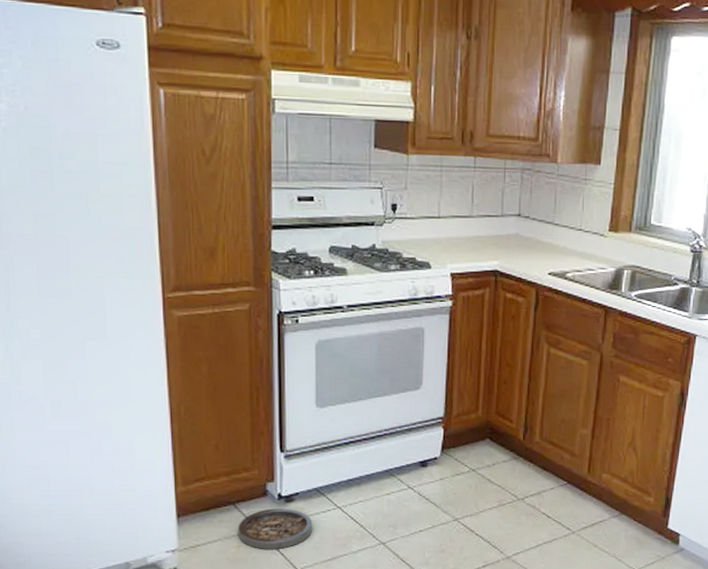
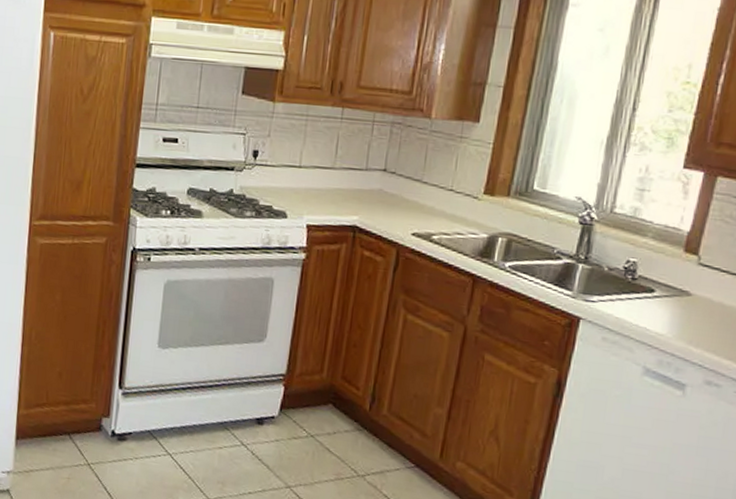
pet bowl: present [238,508,313,549] -> none [69,444,142,488]

